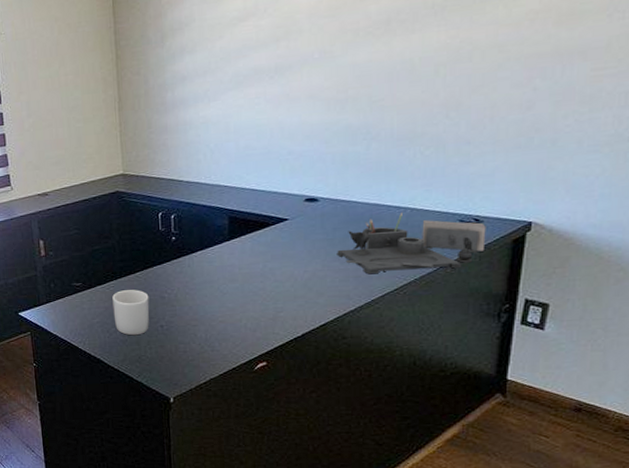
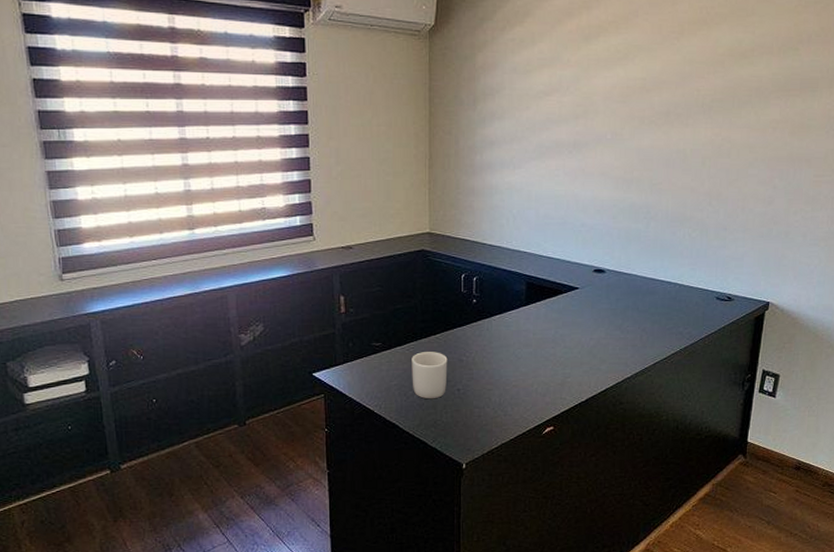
desk organizer: present [337,211,486,275] -> none [618,287,736,344]

